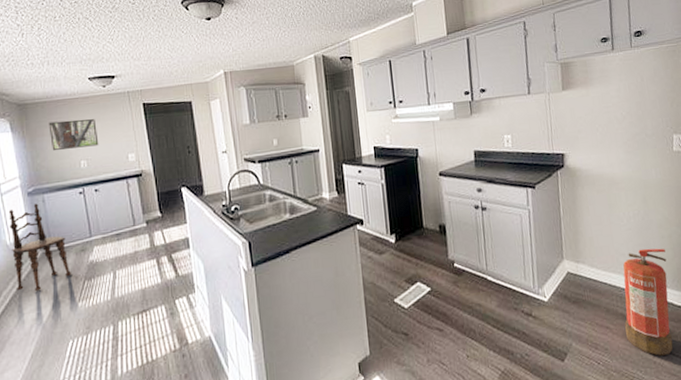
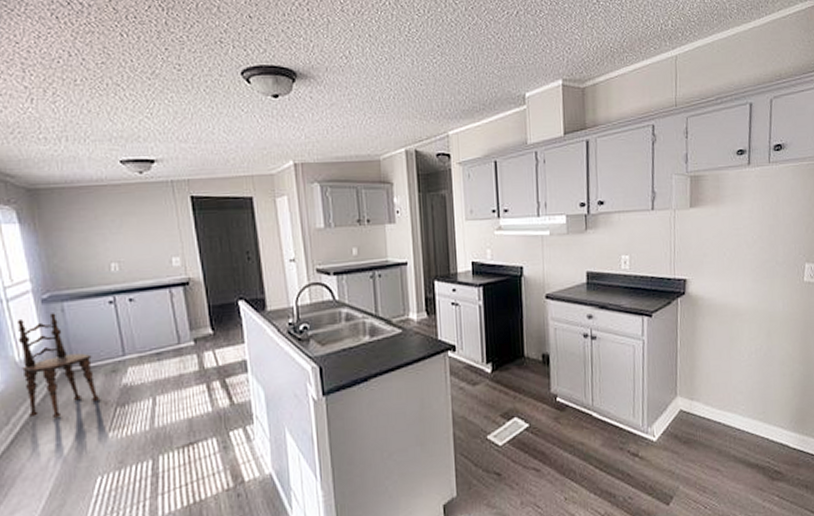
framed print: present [48,119,99,151] -> none [68,212,134,250]
fire extinguisher: present [623,248,673,356] -> none [736,386,786,500]

